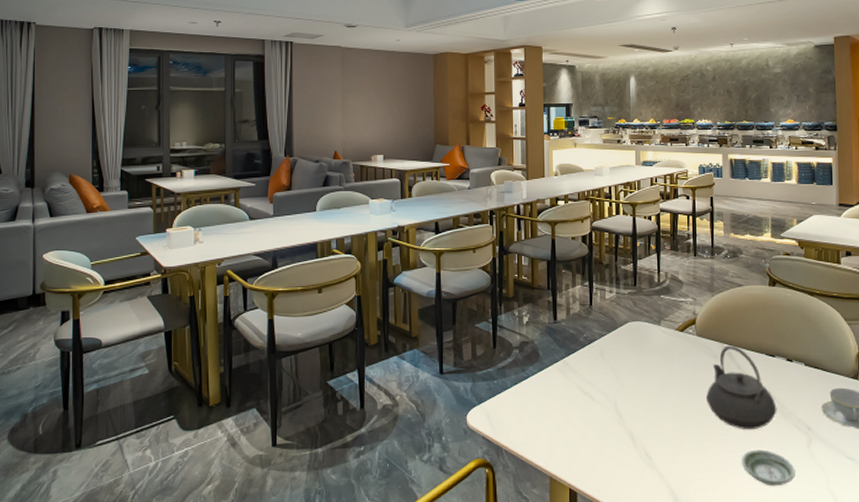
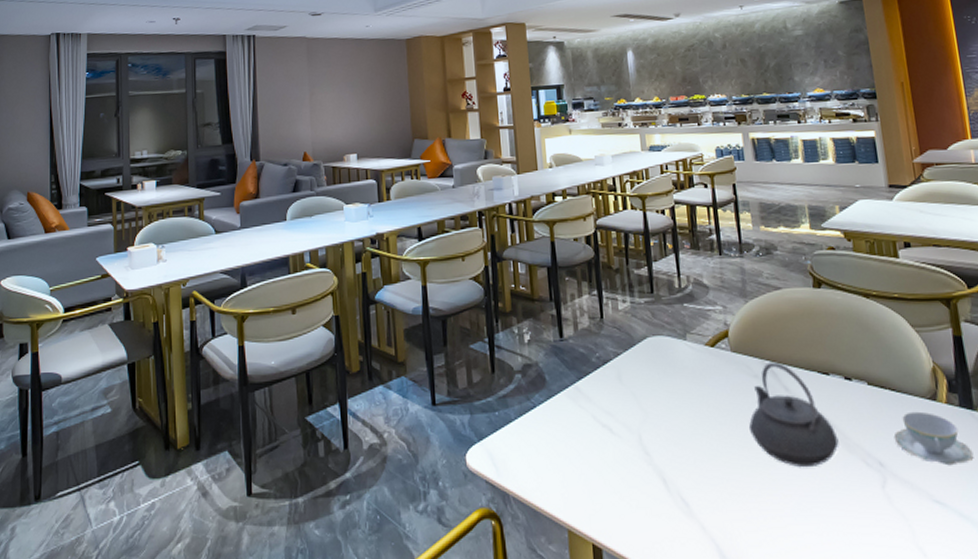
saucer: present [742,449,795,486] -> none [800,492,871,540]

